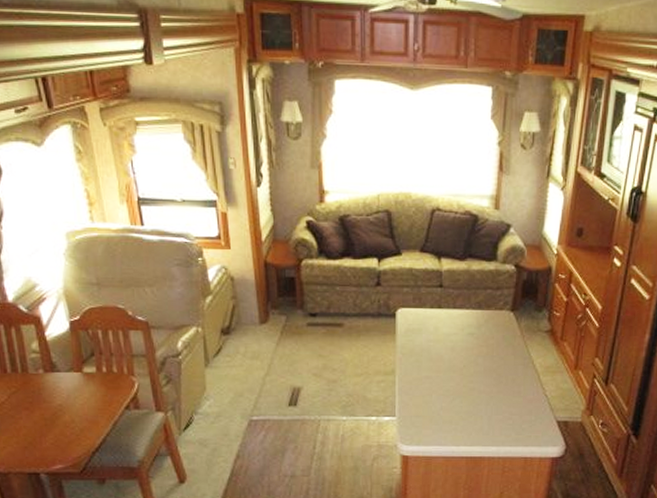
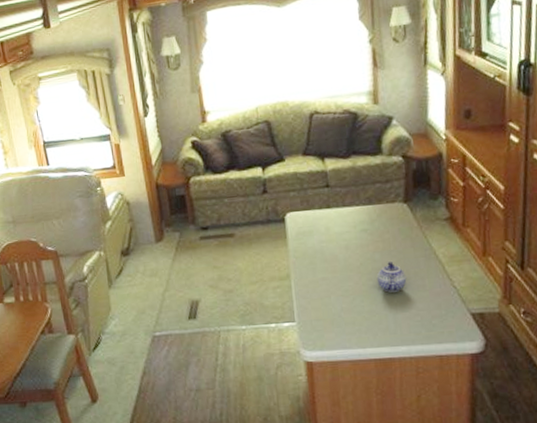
teapot: none [477,366,504,396] -> present [376,260,407,293]

